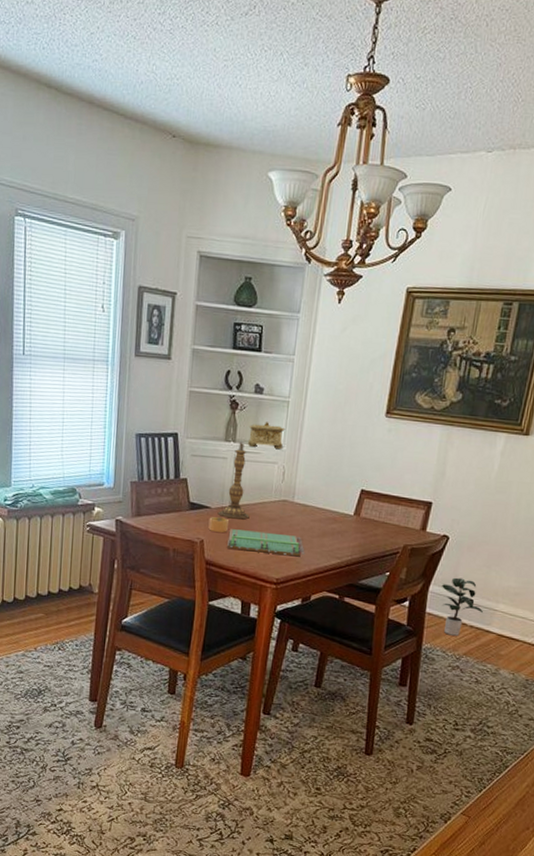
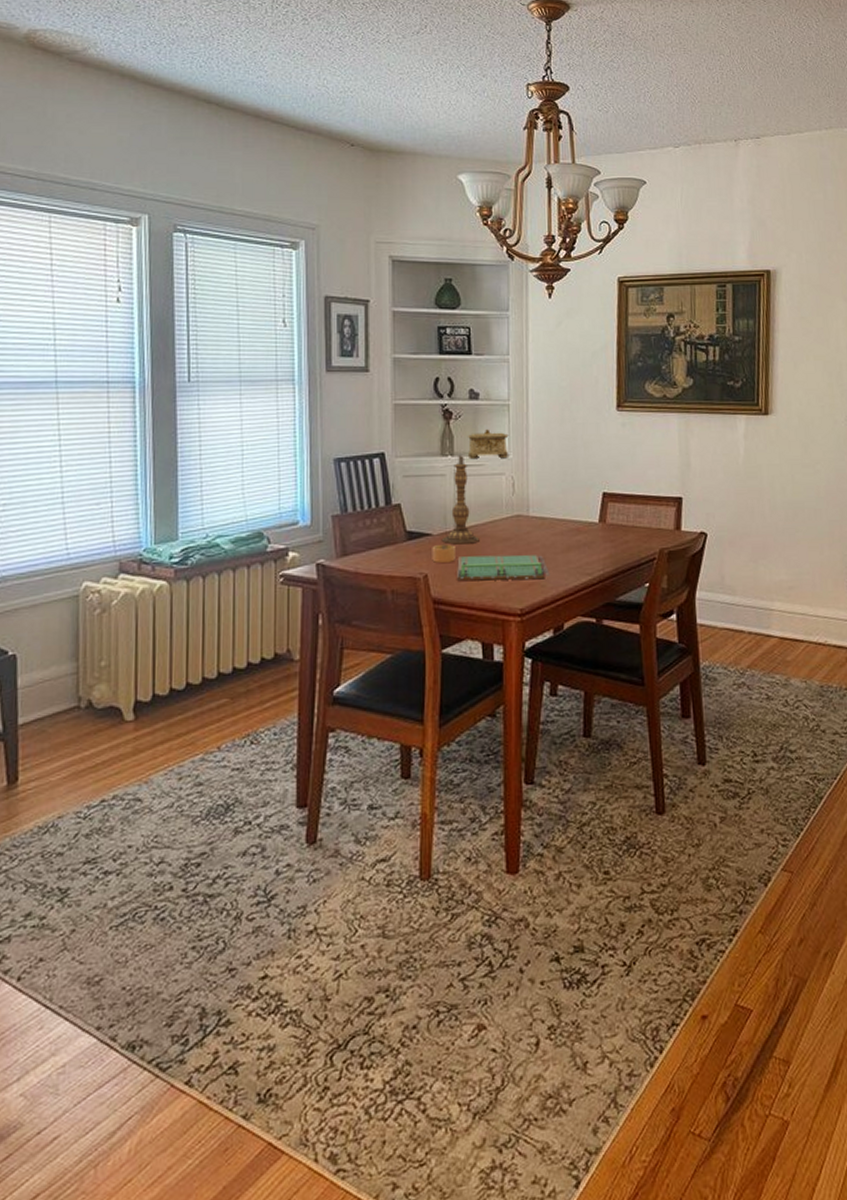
potted plant: present [441,577,483,636] -> none [708,578,759,647]

